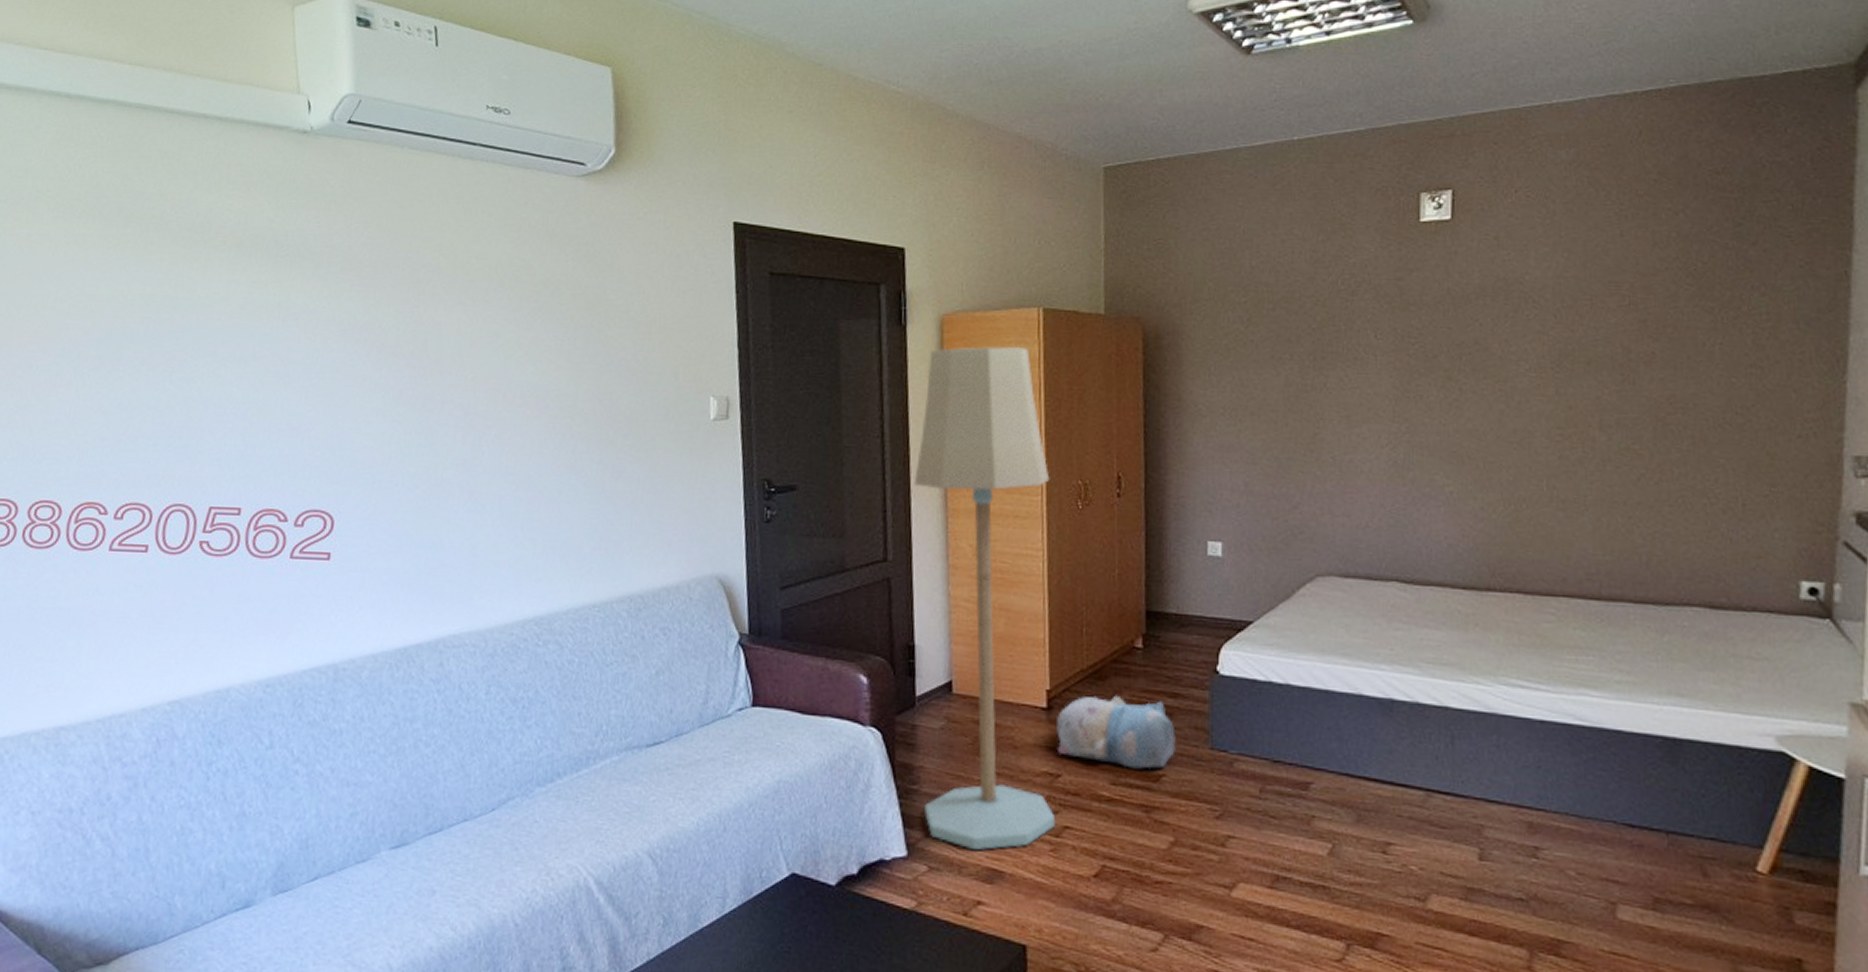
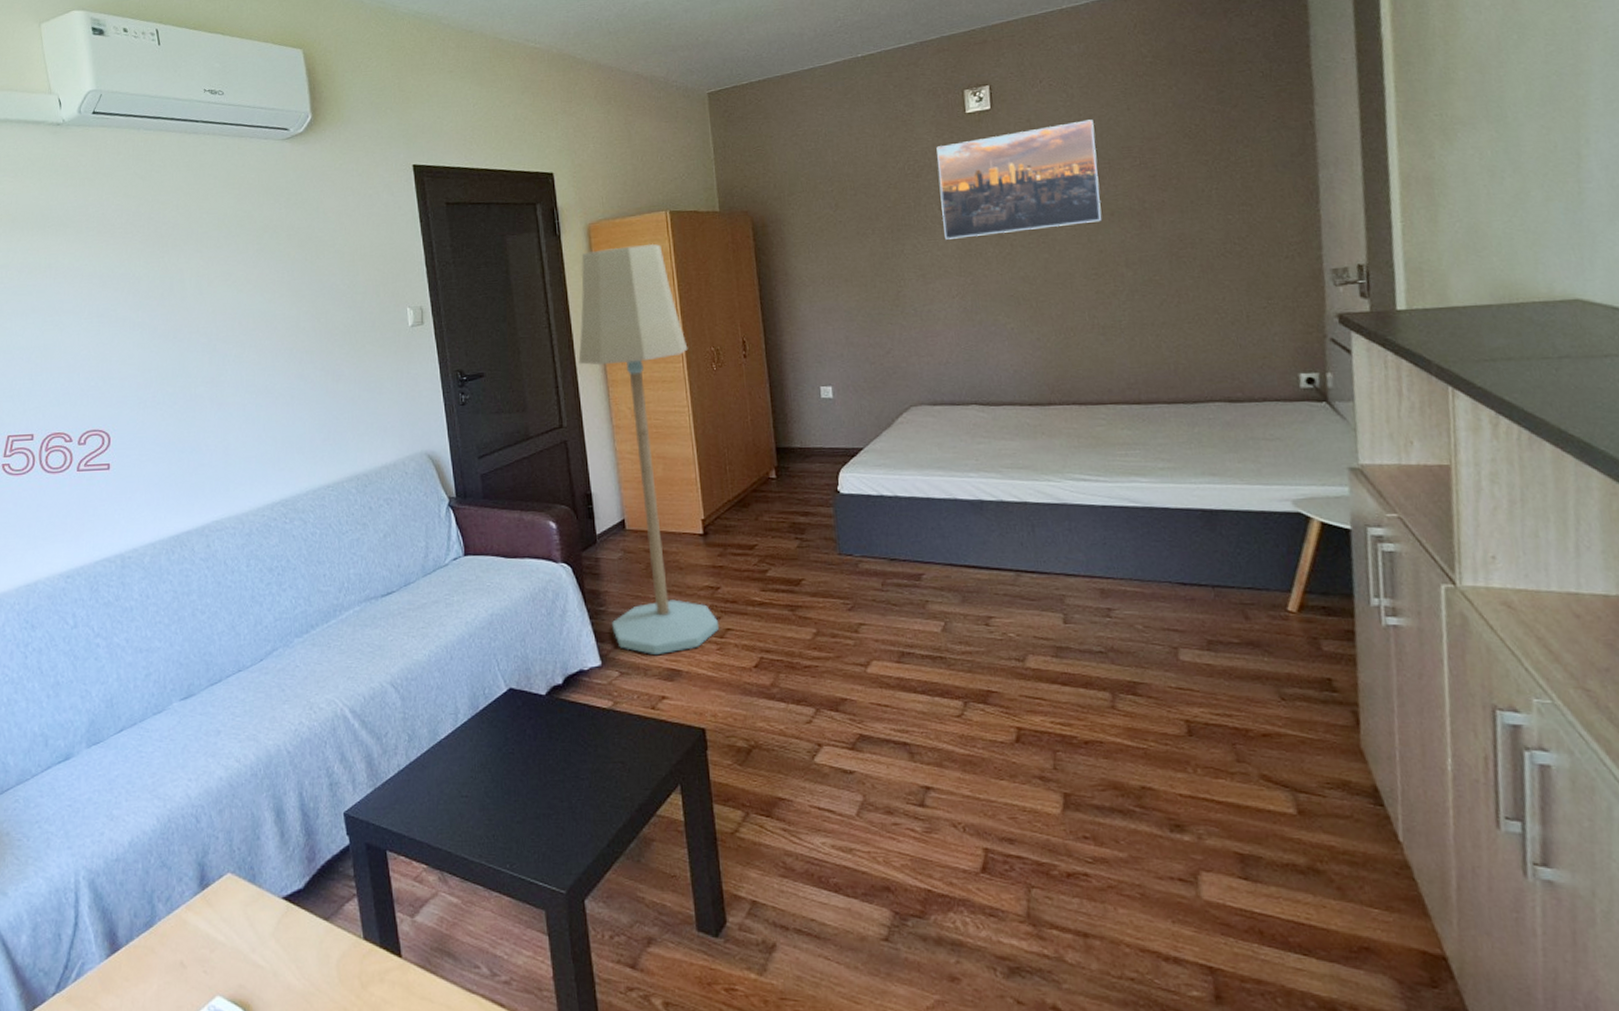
plush toy: present [1057,696,1176,769] -> none [712,519,811,577]
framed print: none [1378,244,1577,376] -> present [936,119,1102,240]

